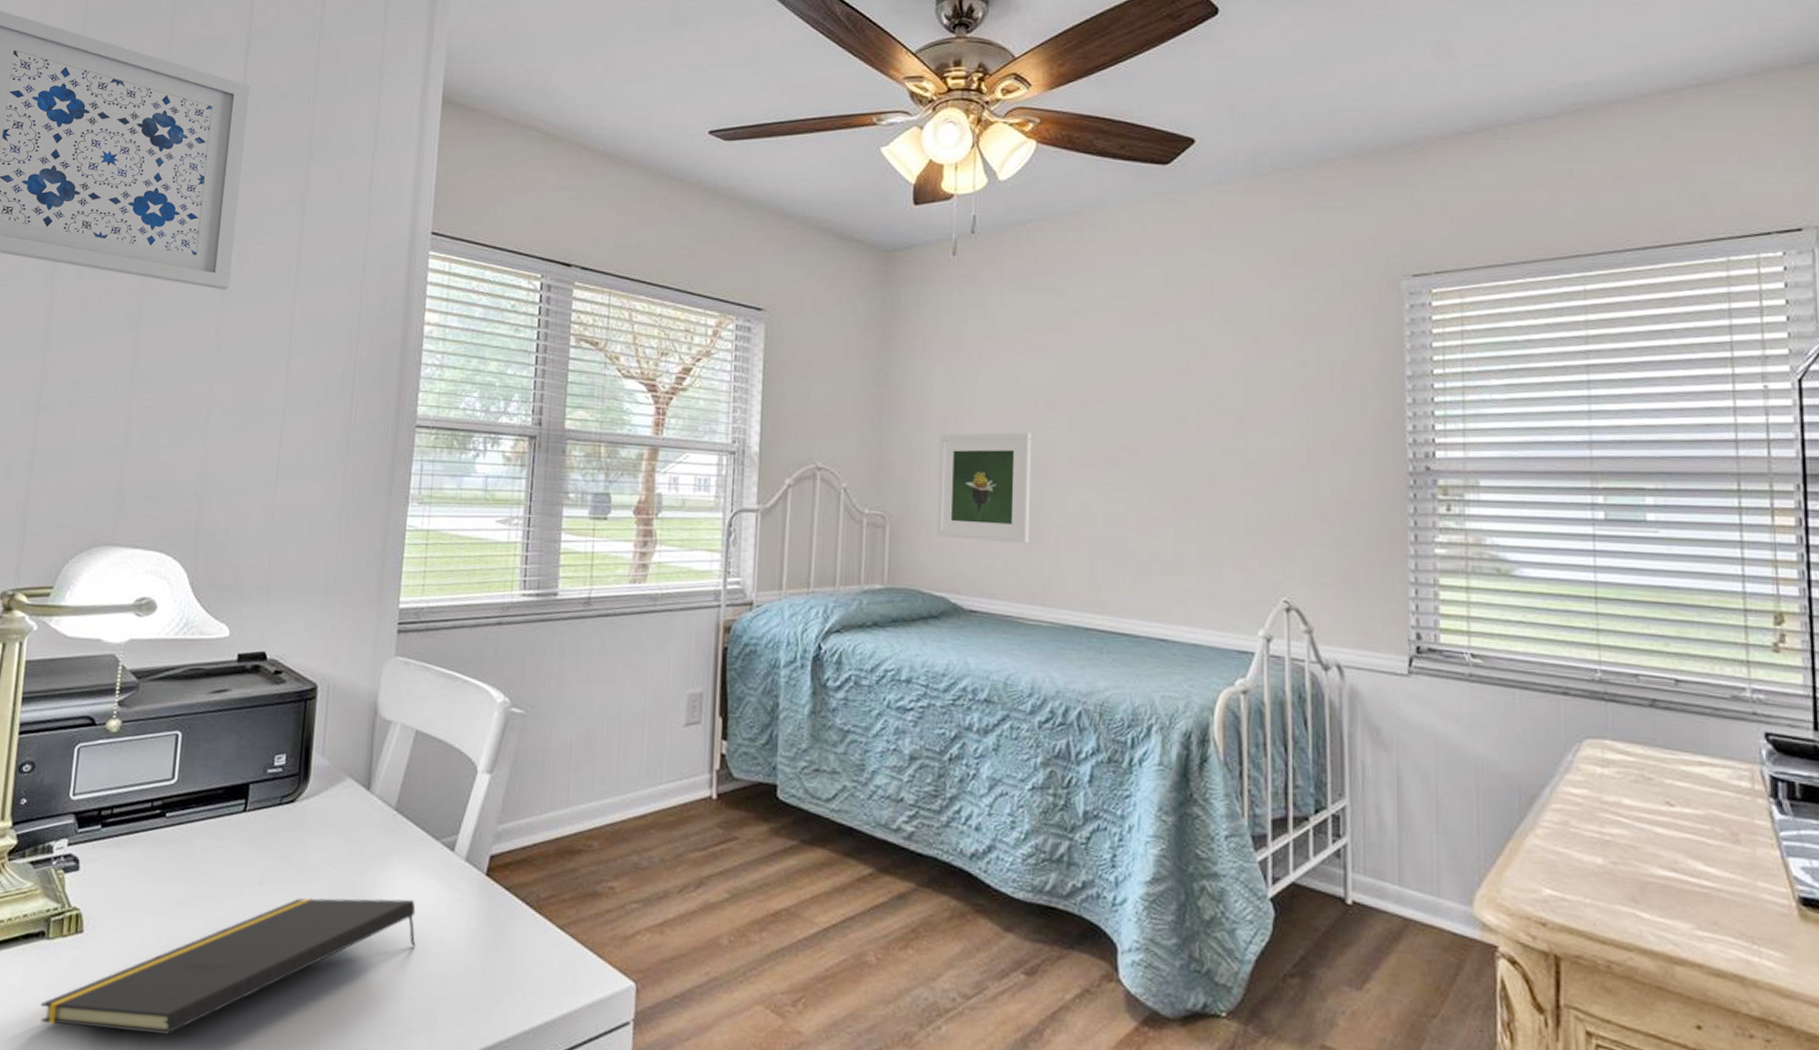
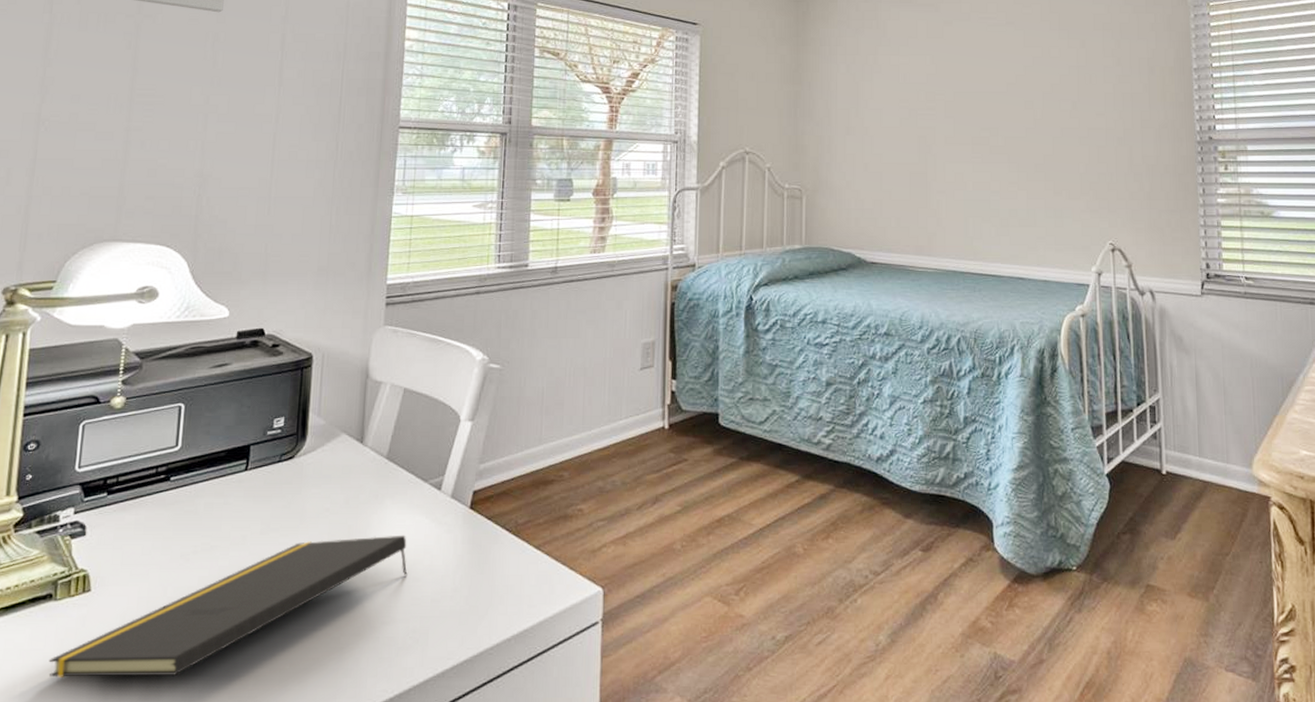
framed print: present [937,432,1032,544] -> none [844,119,917,207]

